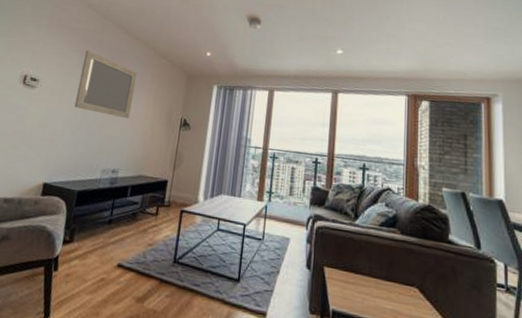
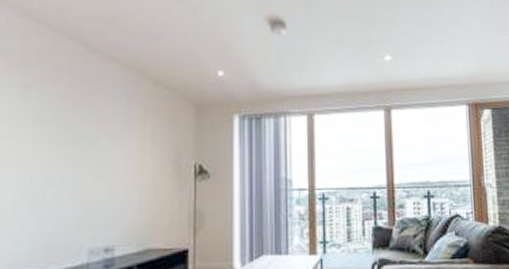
home mirror: present [74,50,137,119] -> none [27,81,120,175]

